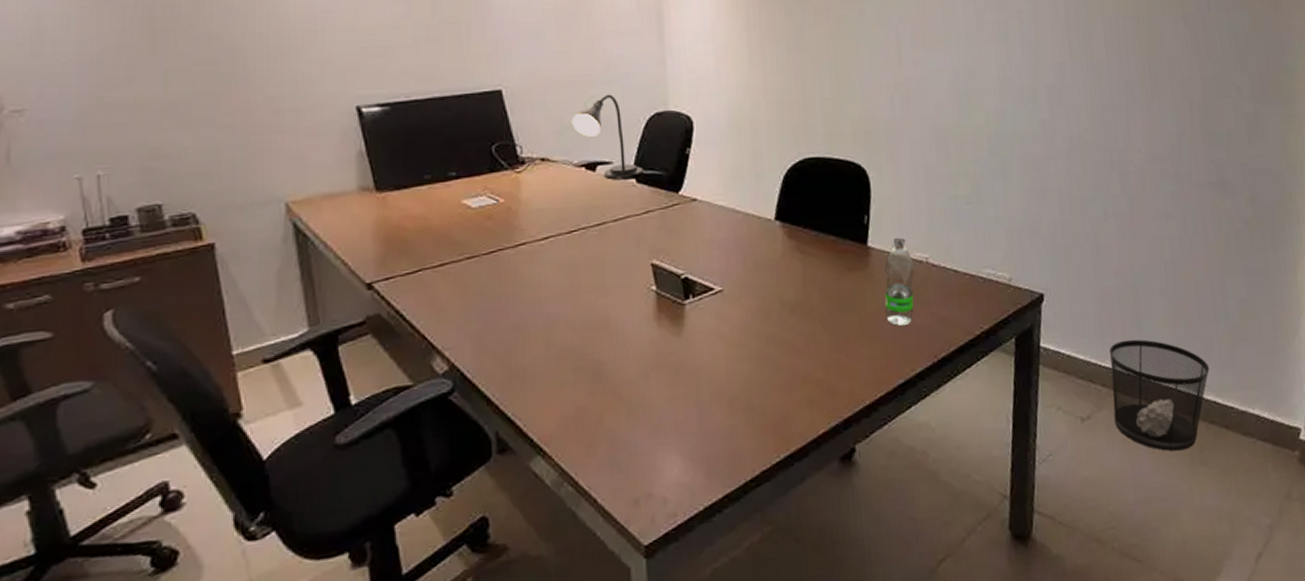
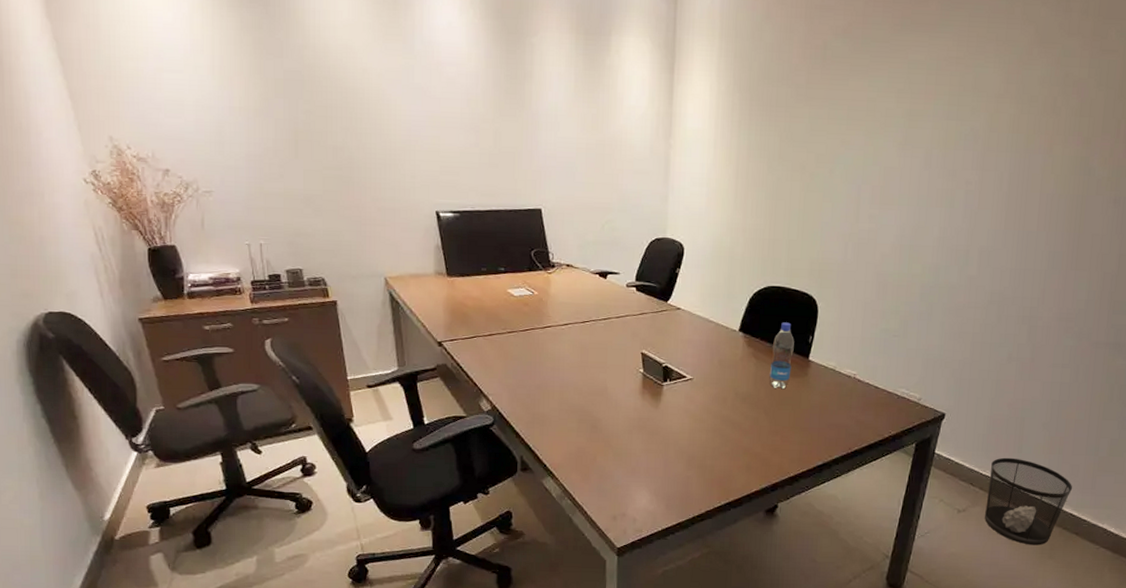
desk lamp: present [571,94,643,180] -> none [591,220,642,287]
bottle: none [820,201,848,290] -> present [769,322,794,390]
bottle: present [884,237,914,326] -> none [815,356,843,422]

